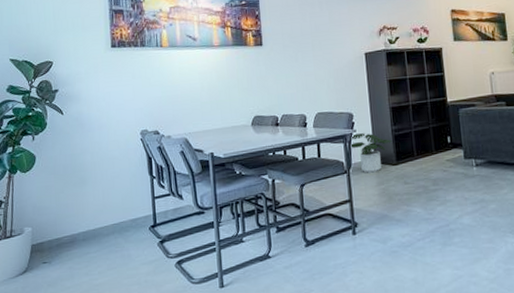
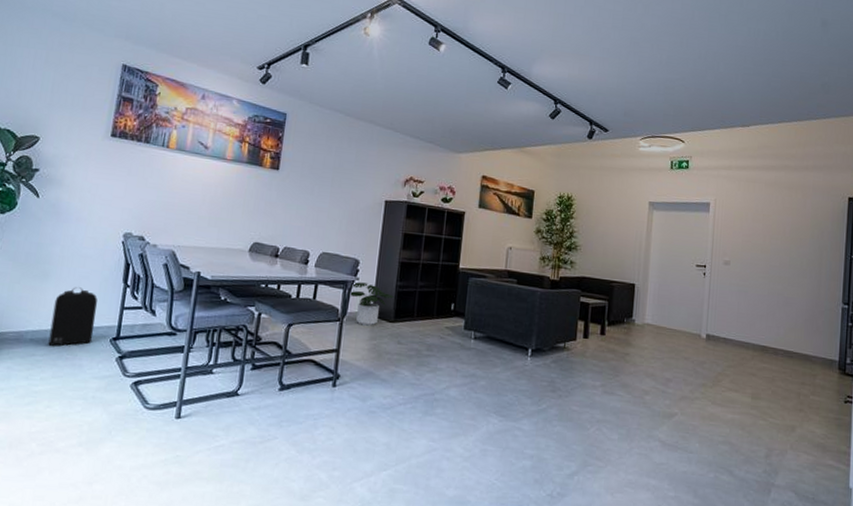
backpack: none [95,186,134,243] -> present [48,287,98,346]

